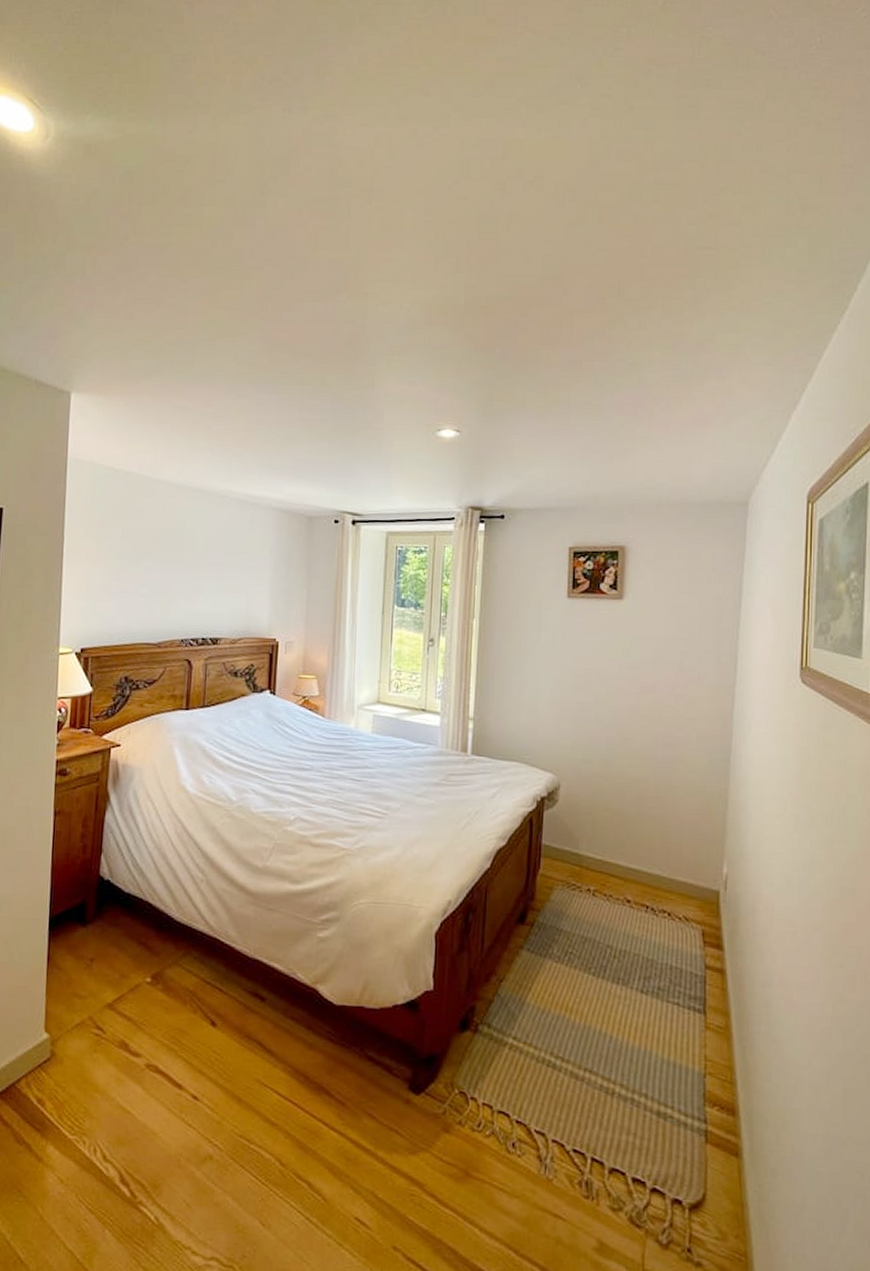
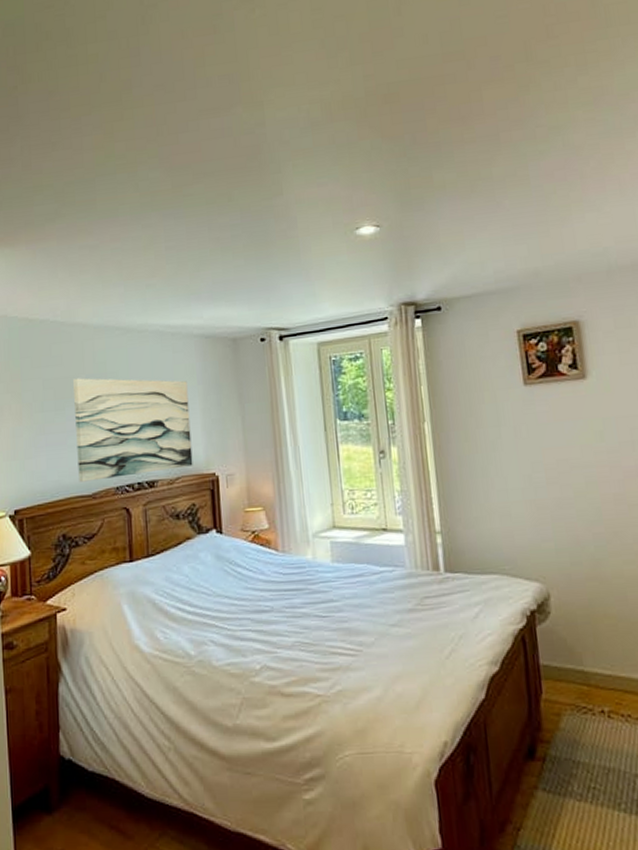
wall art: none [146,532,260,631] -> present [73,378,193,482]

